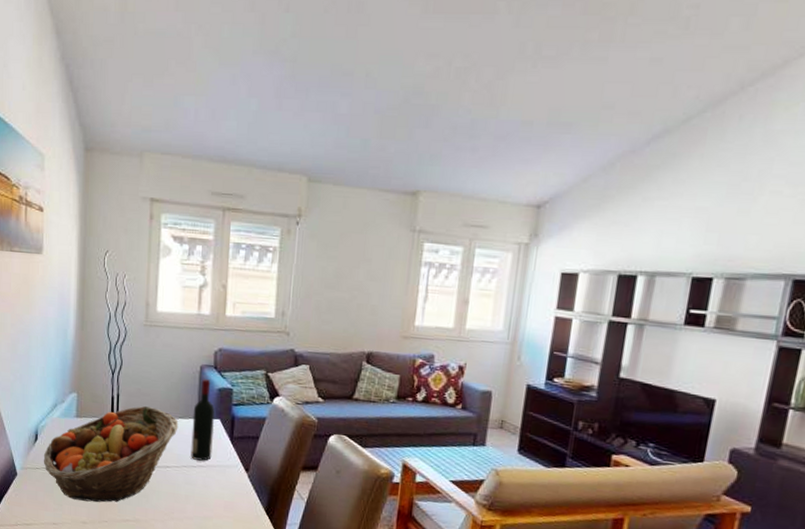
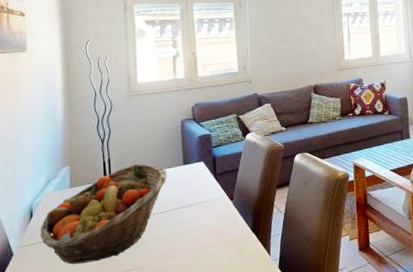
wine bottle: present [191,379,215,461] -> none [179,130,200,201]

